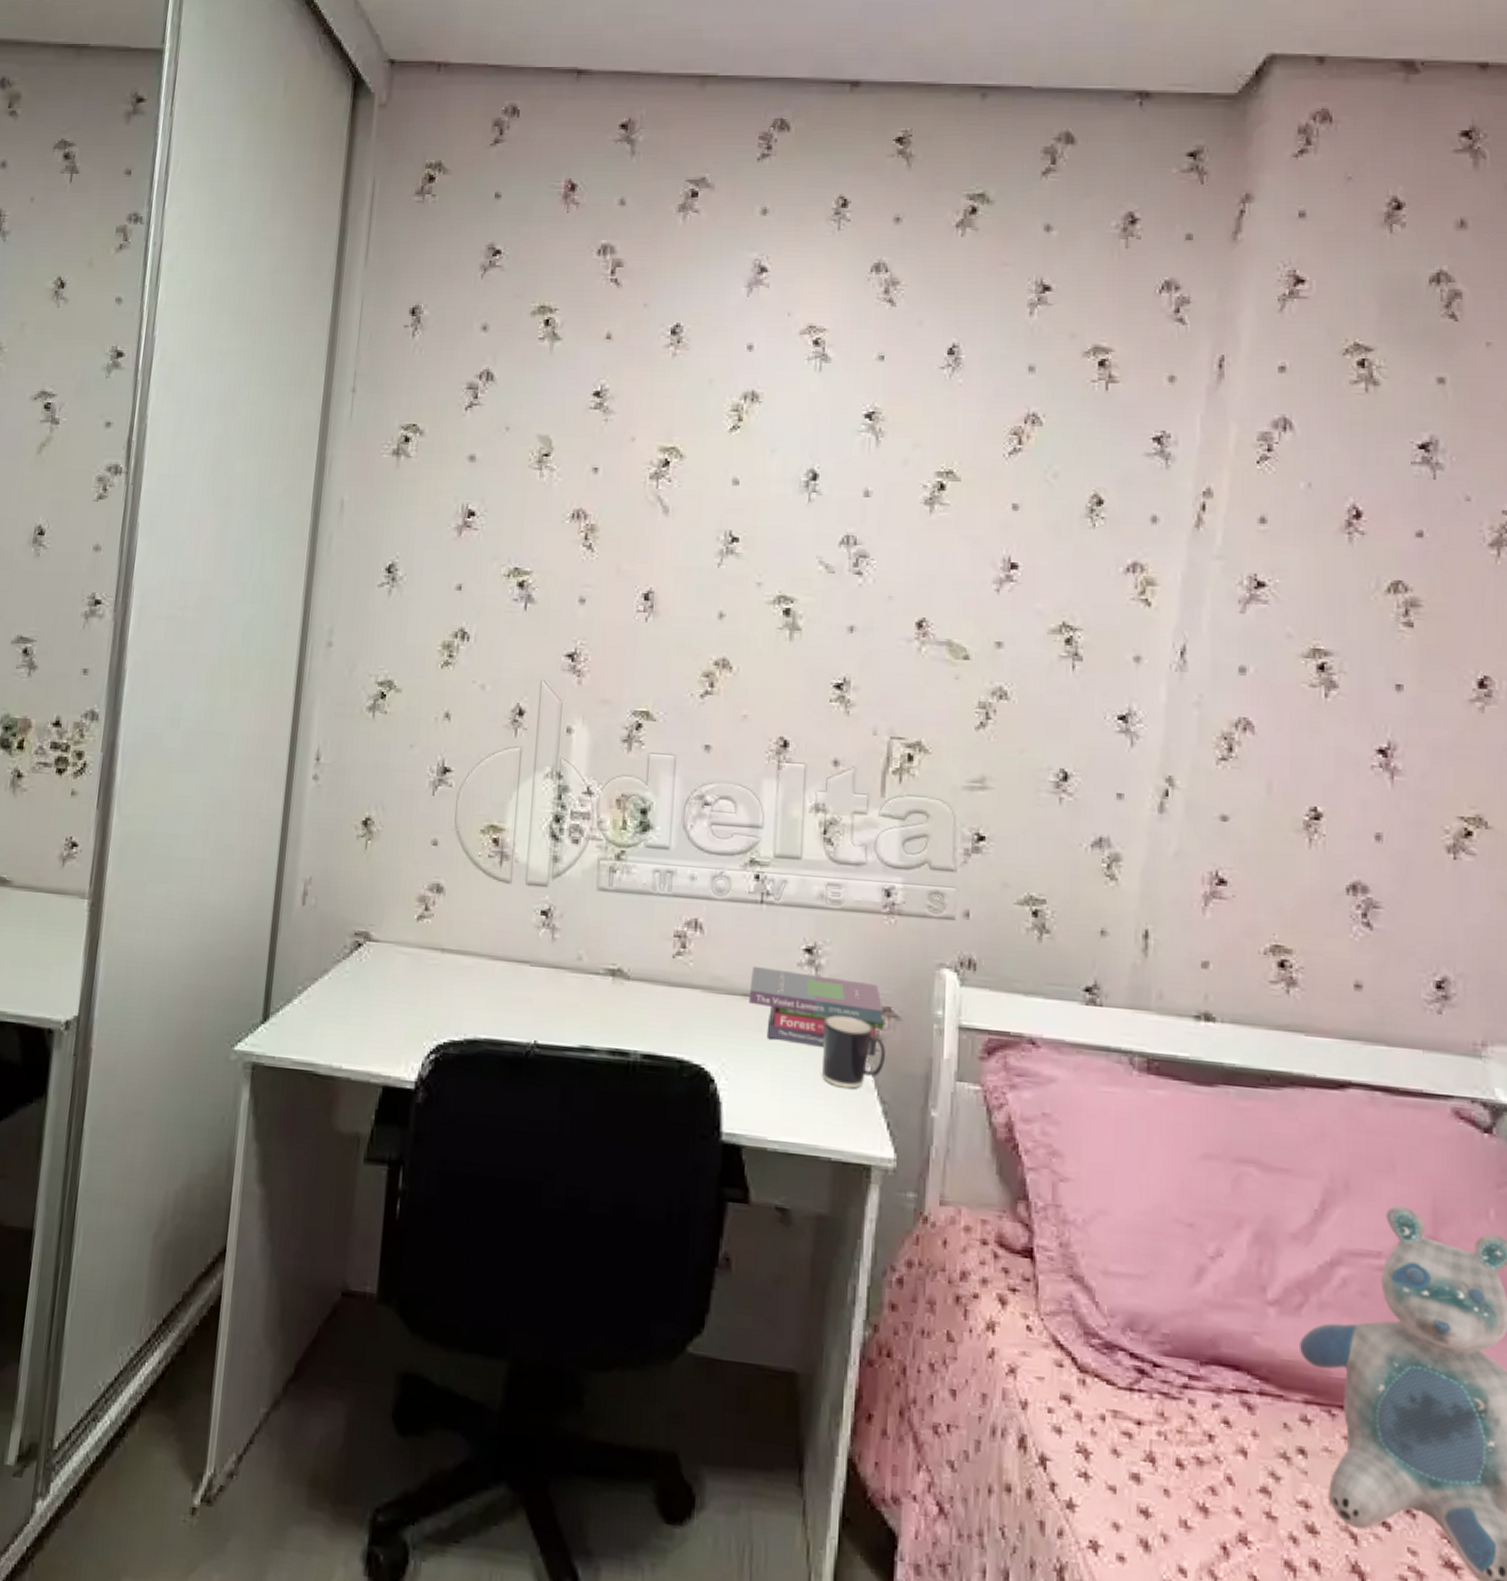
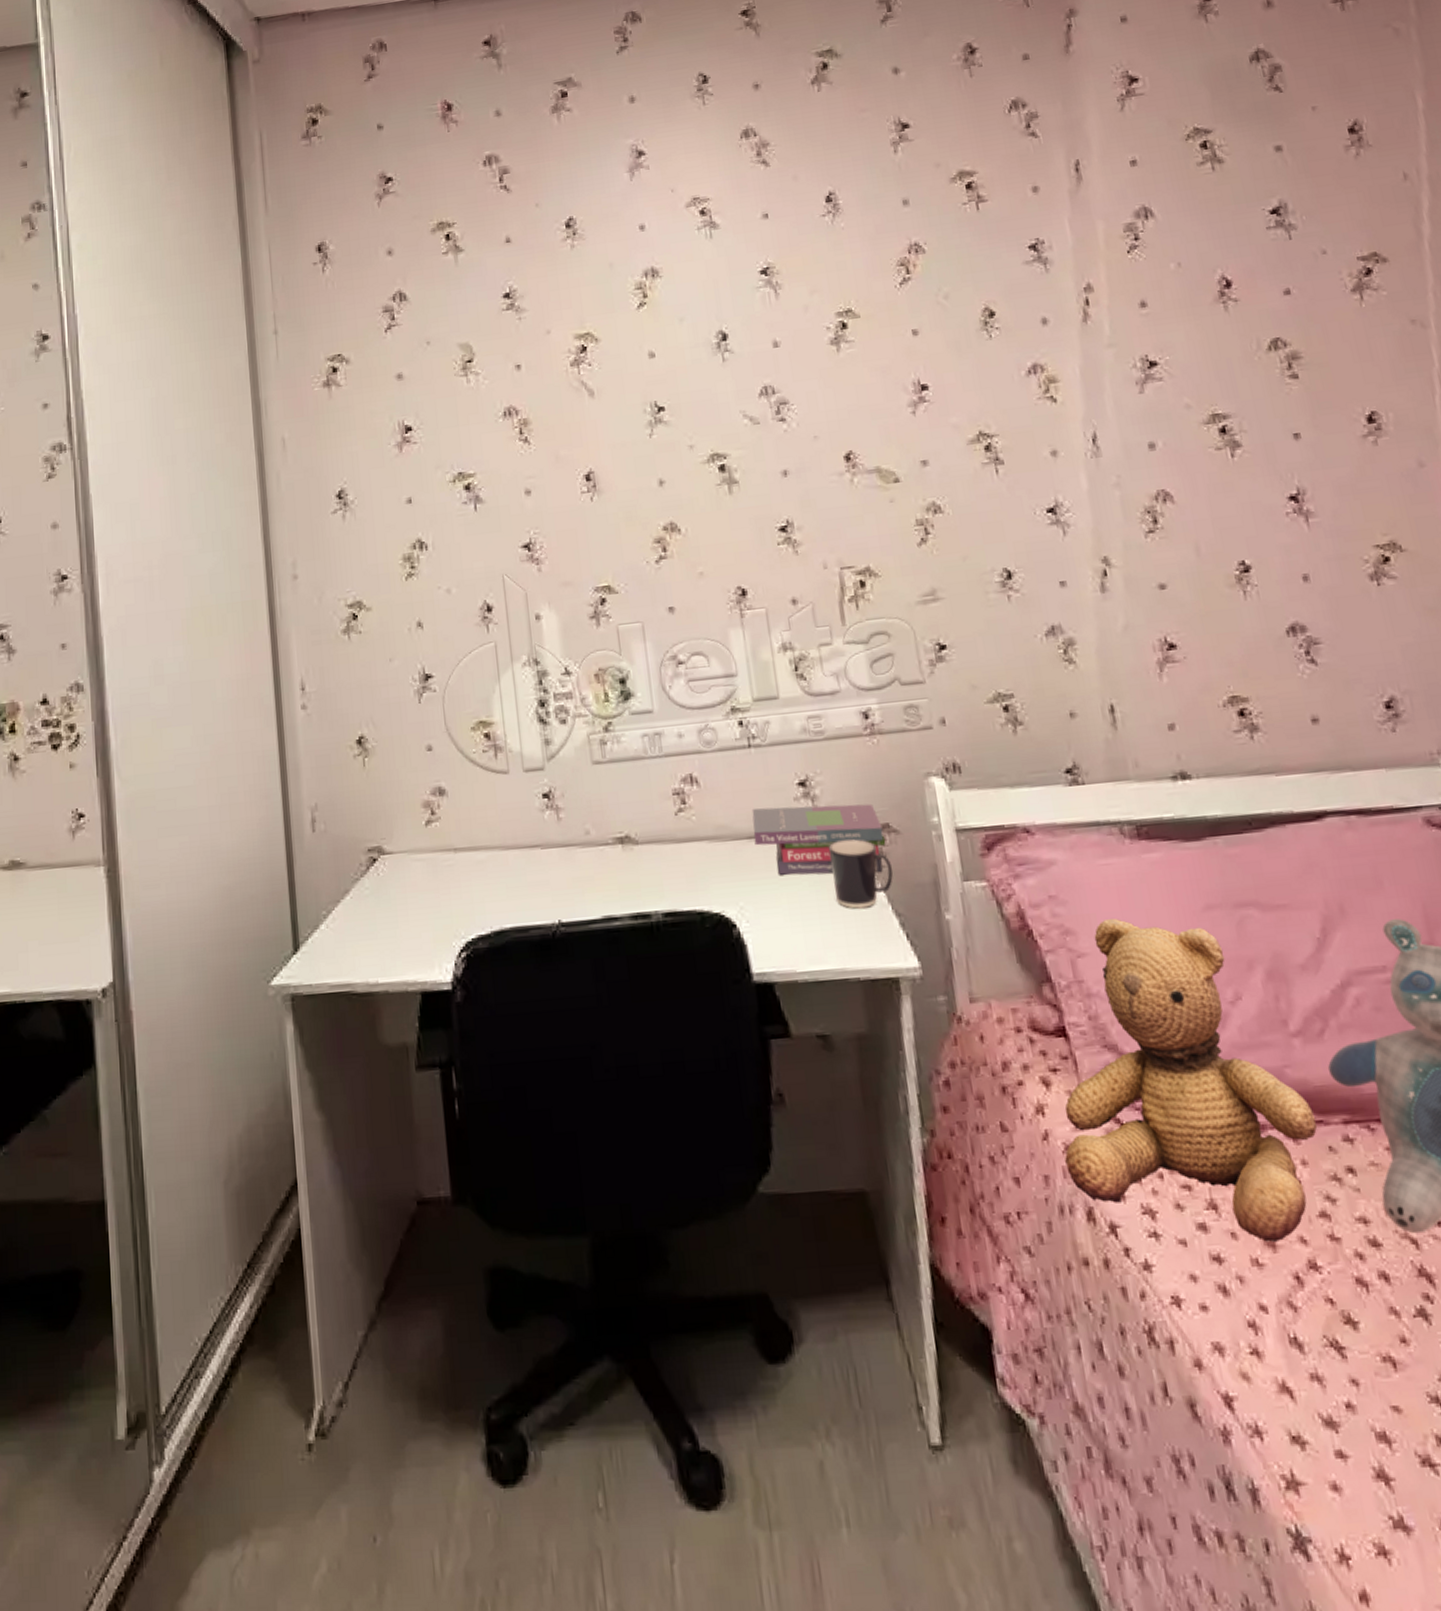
teddy bear: none [1007,1147,1276,1508] -> present [1064,918,1318,1242]

